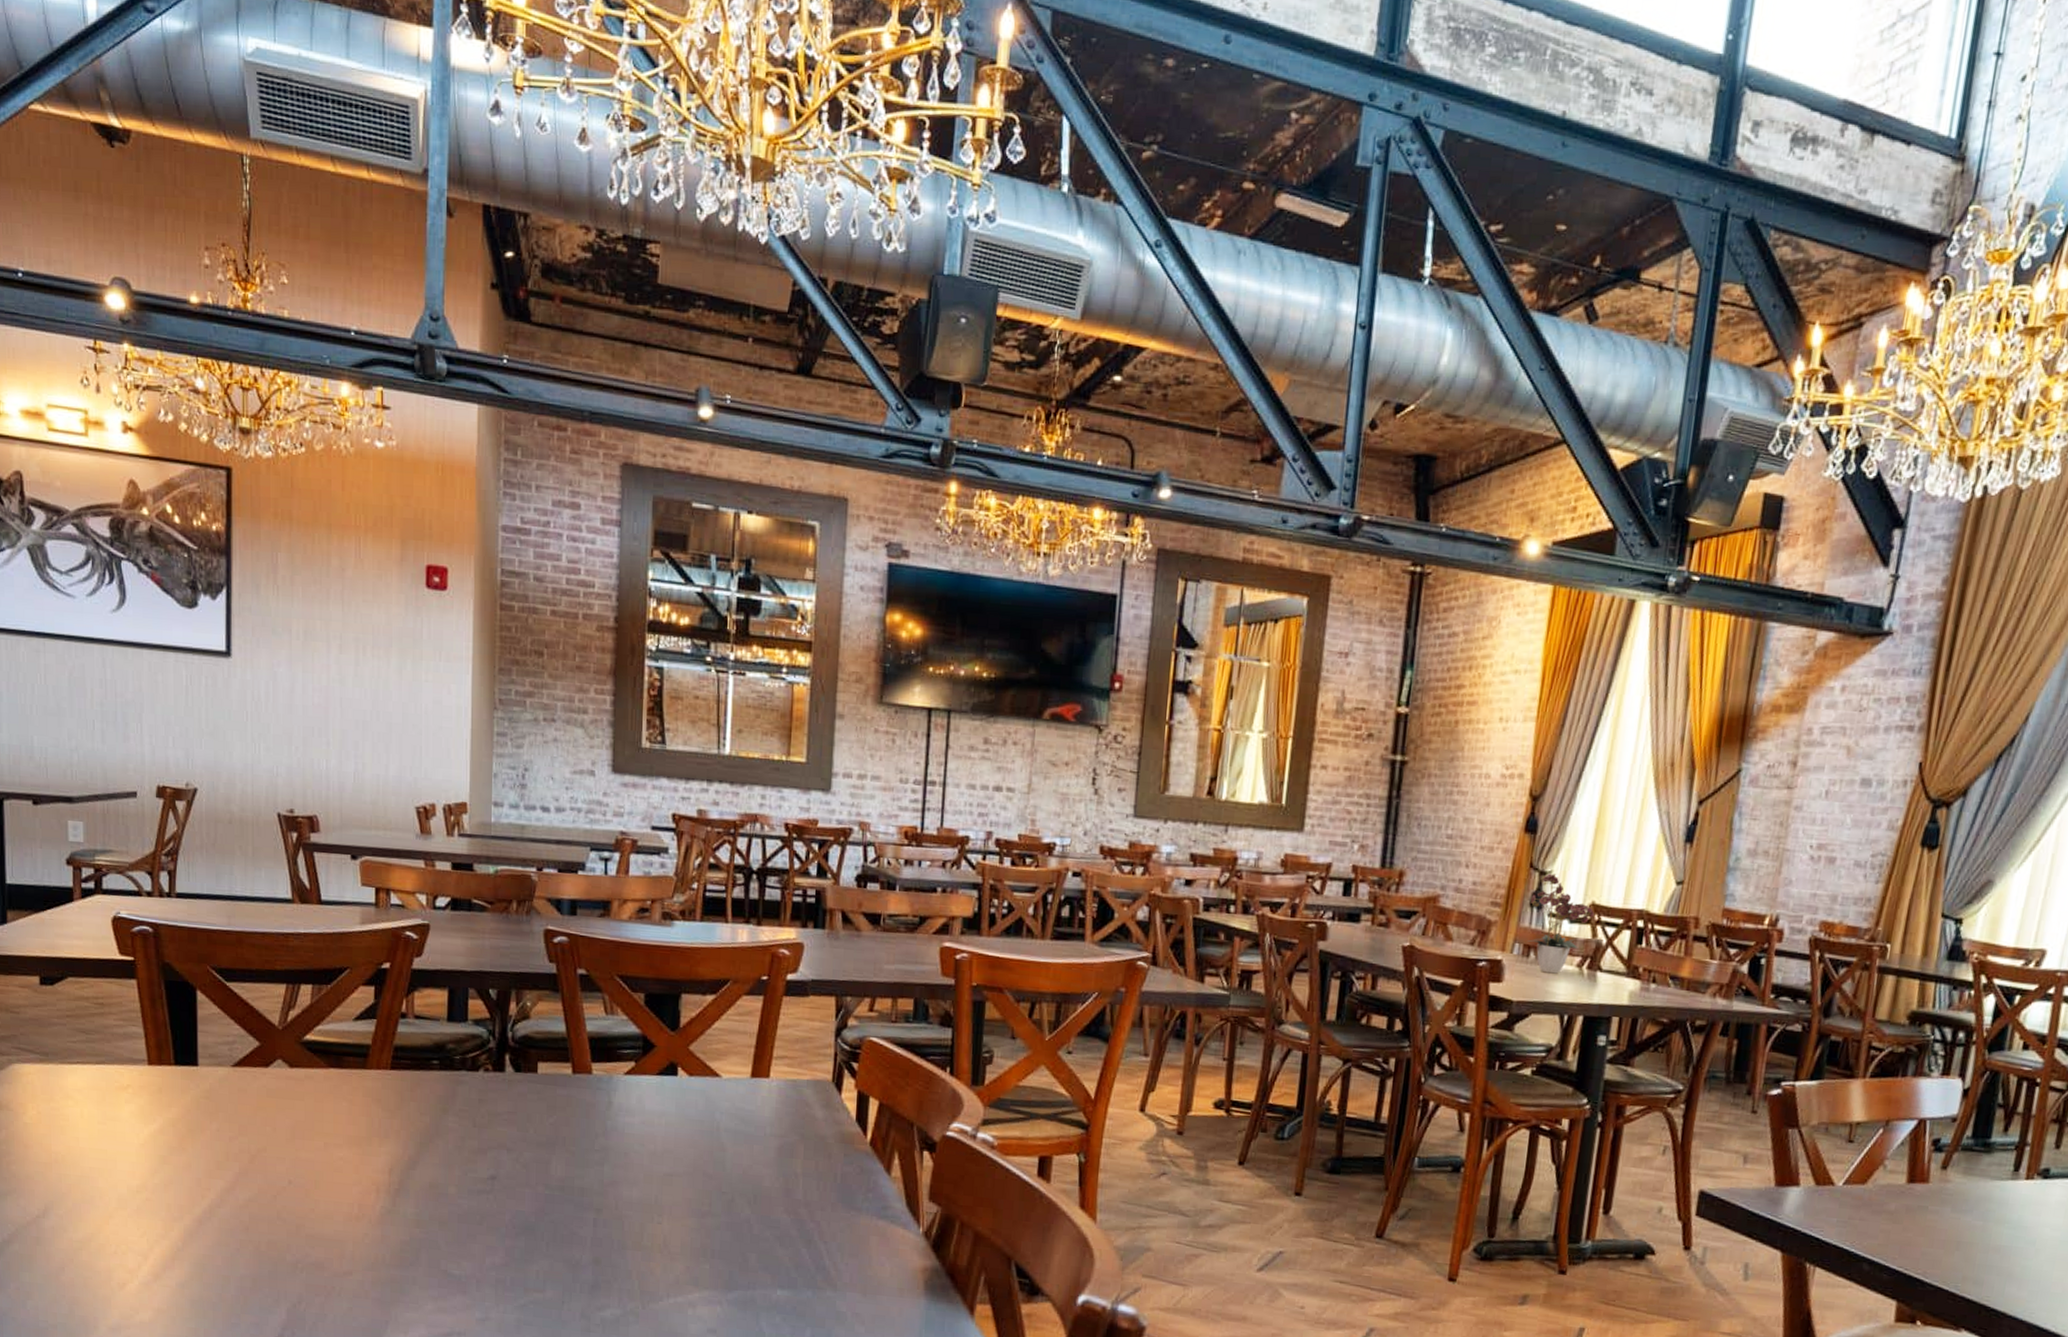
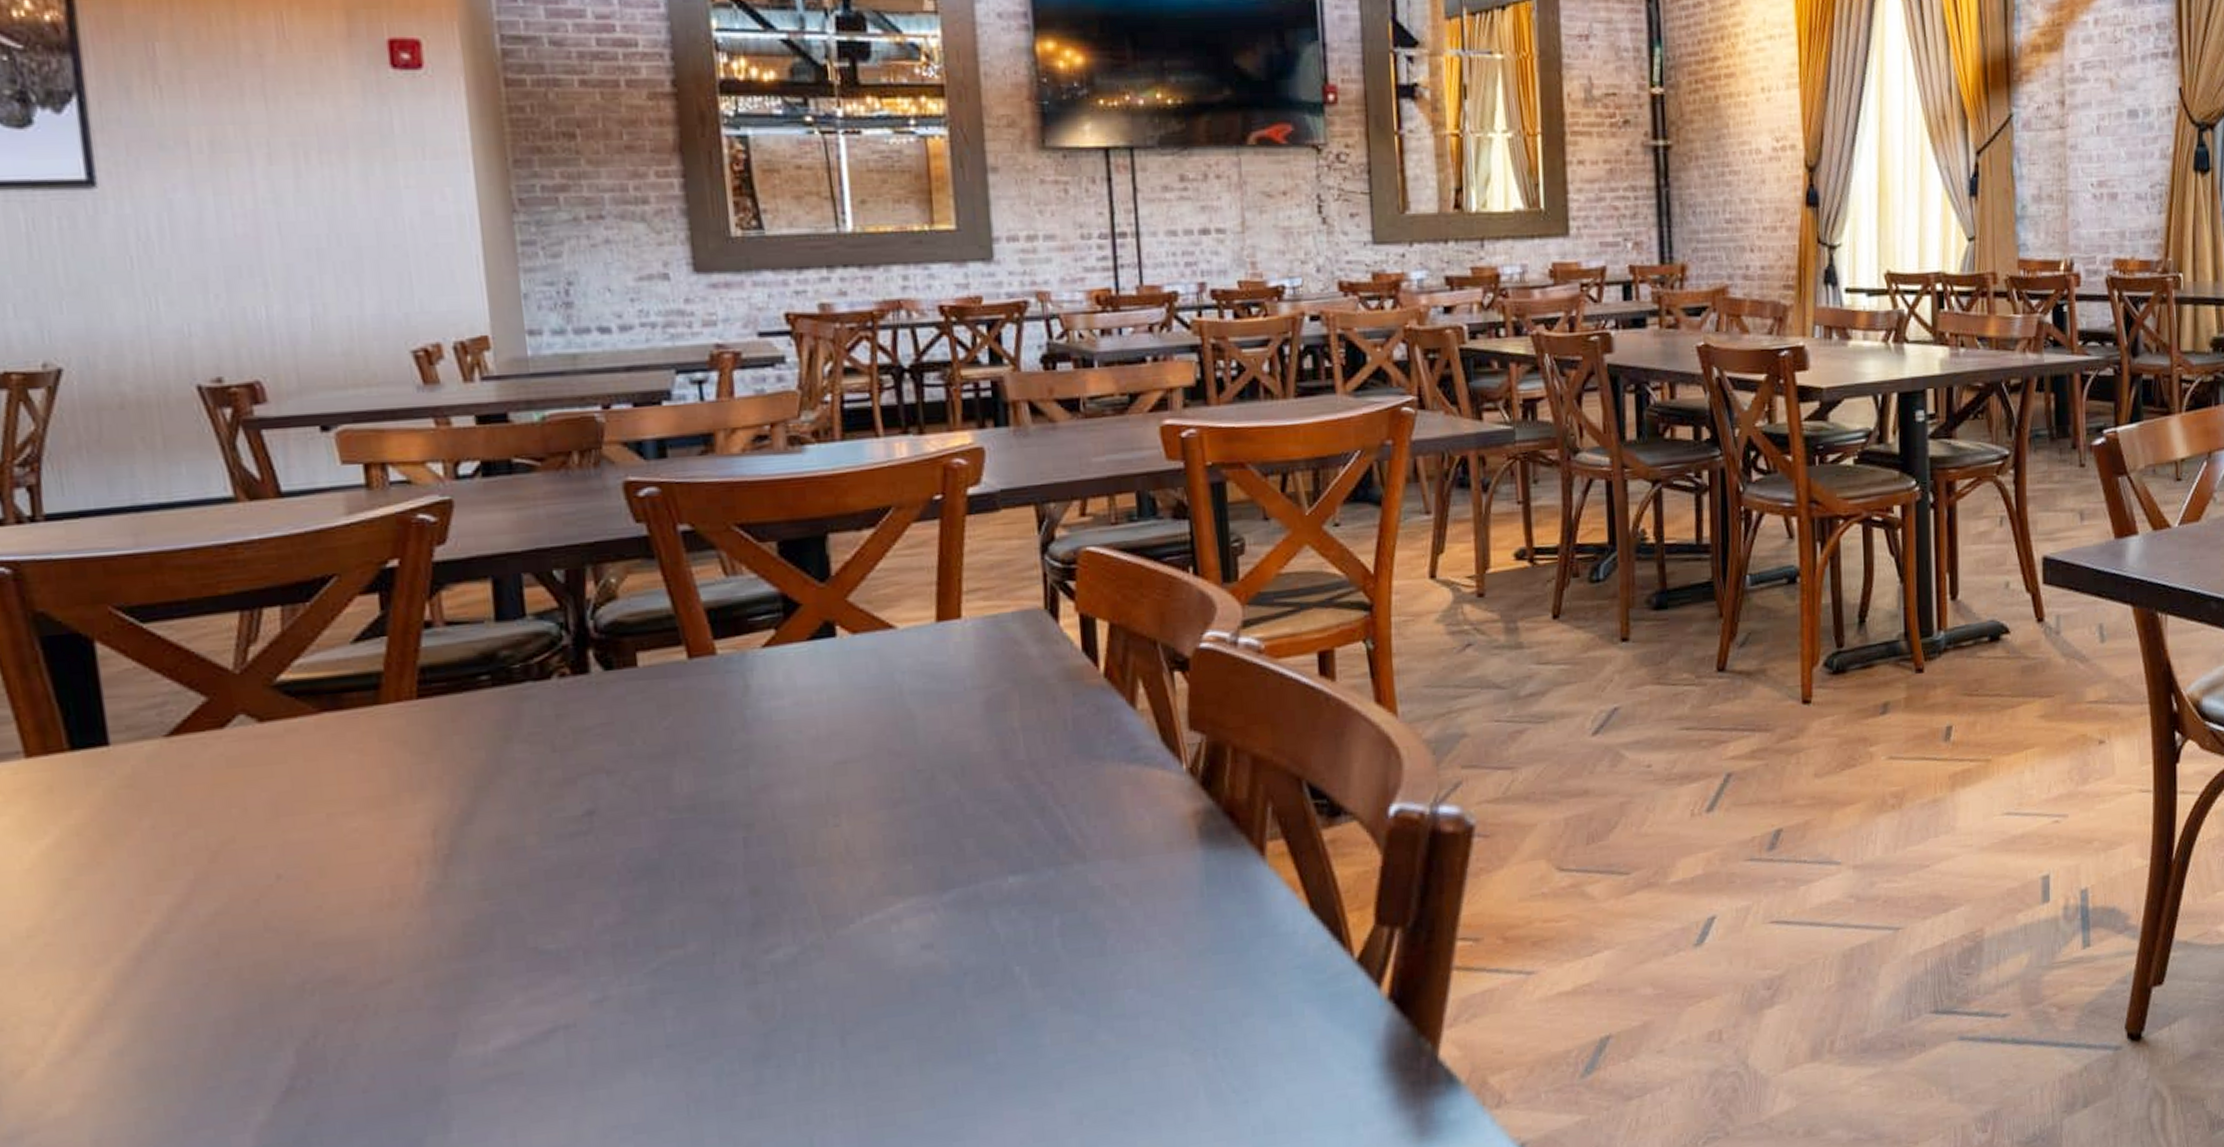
flower arrangement: present [1528,873,1595,975] -> none [1824,246,1892,354]

